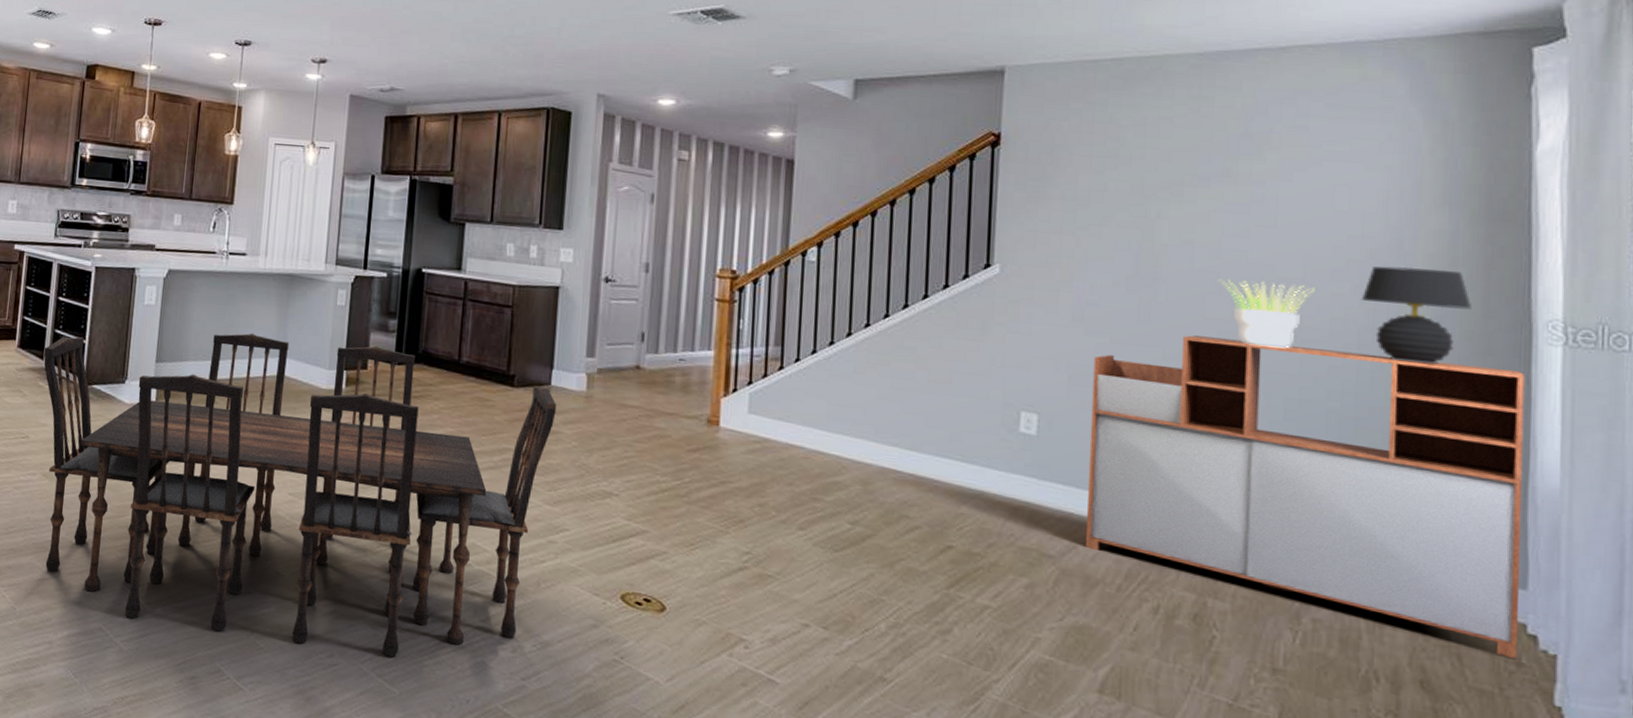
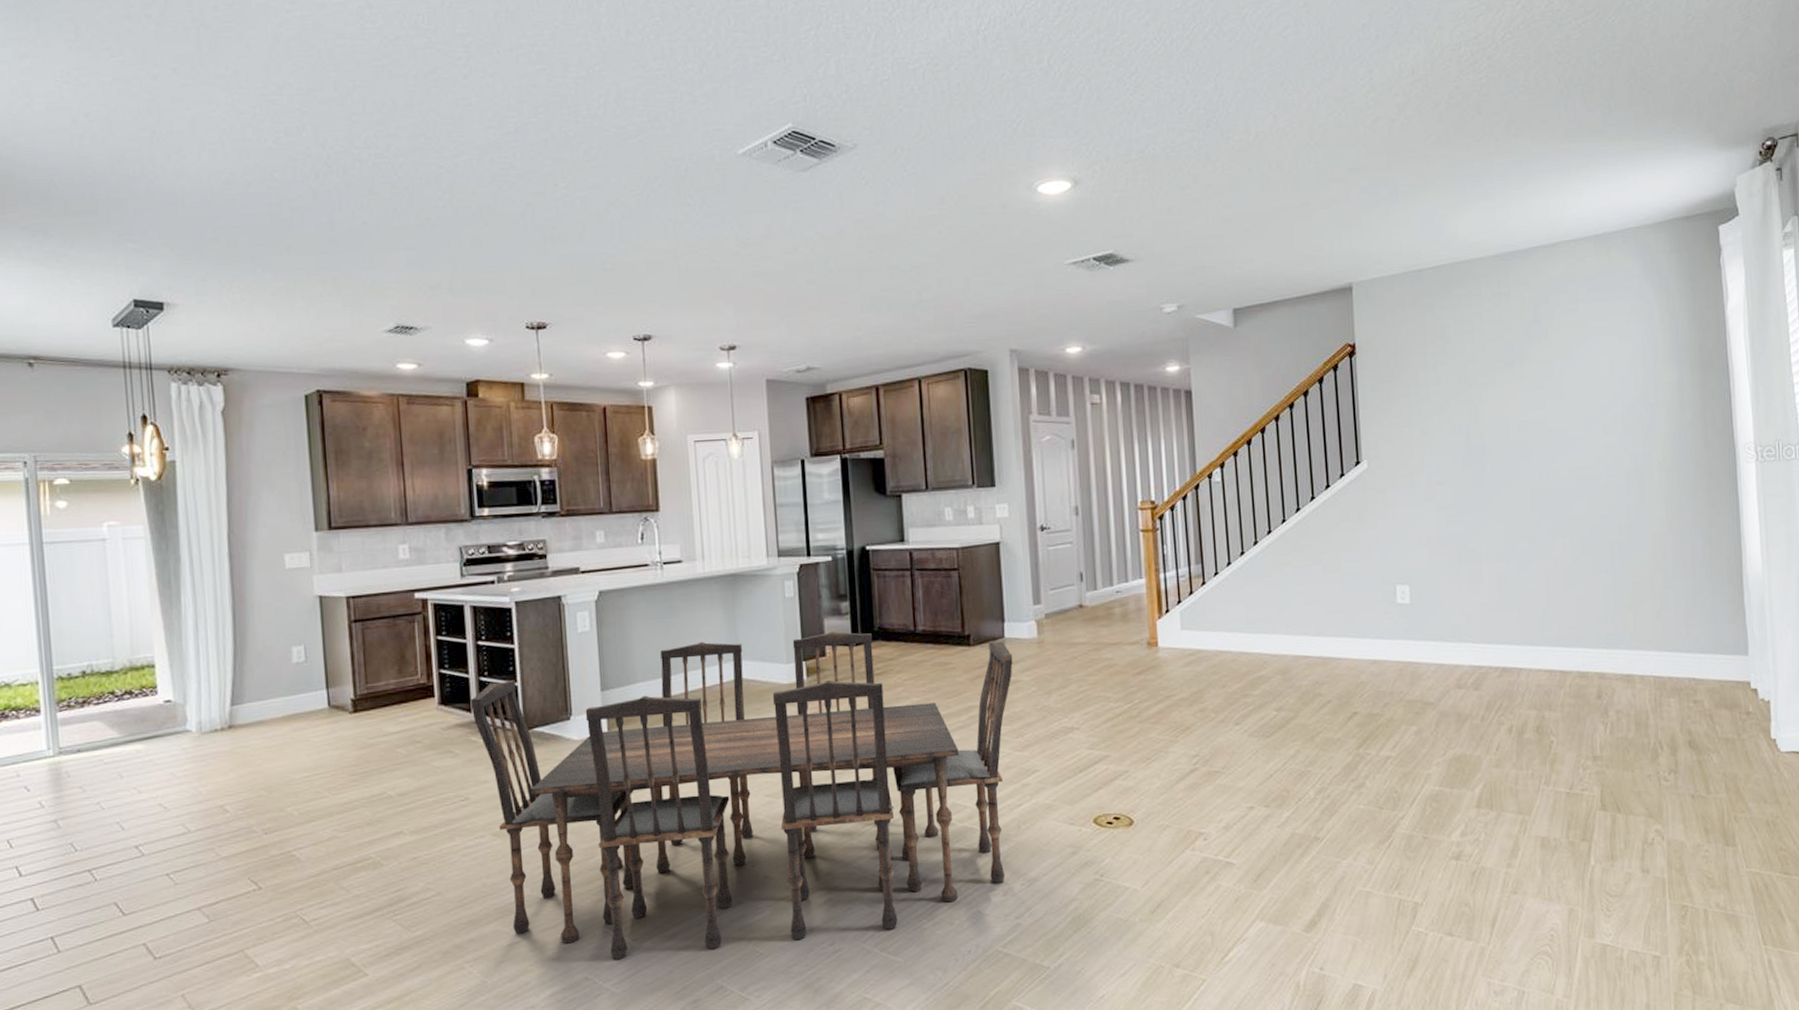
storage cabinet: present [1086,335,1525,659] -> none [1445,486,1747,710]
potted plant: present [1220,279,1315,348] -> none [1529,441,1594,497]
table lamp: present [1361,266,1471,365] -> none [1625,414,1696,493]

